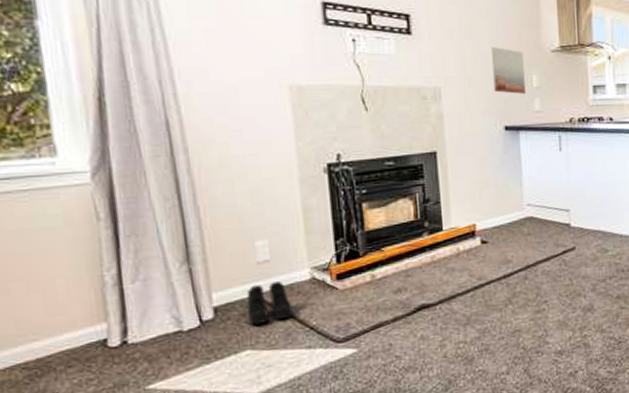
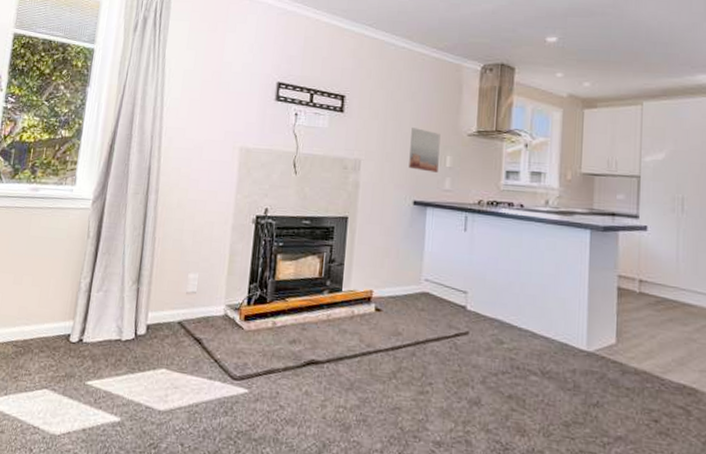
boots: present [246,281,294,326] -> none [170,312,205,348]

